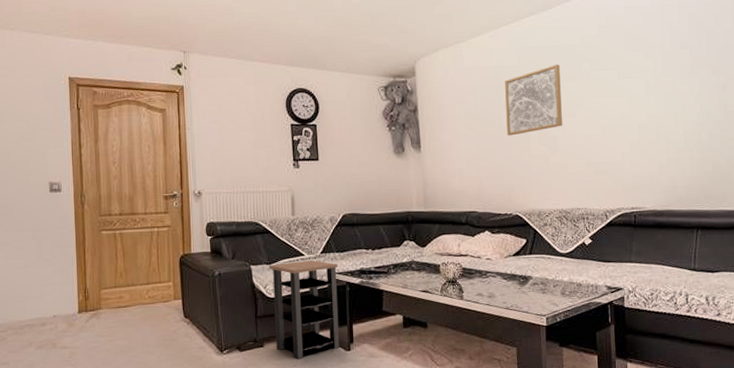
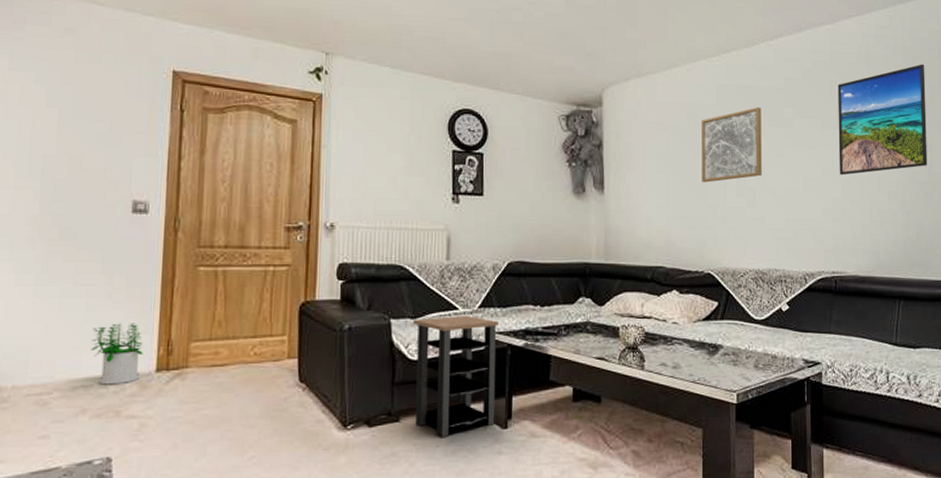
potted plant: none [30,276,68,324] -> present [91,323,143,385]
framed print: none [632,9,723,120] -> present [837,64,928,176]

